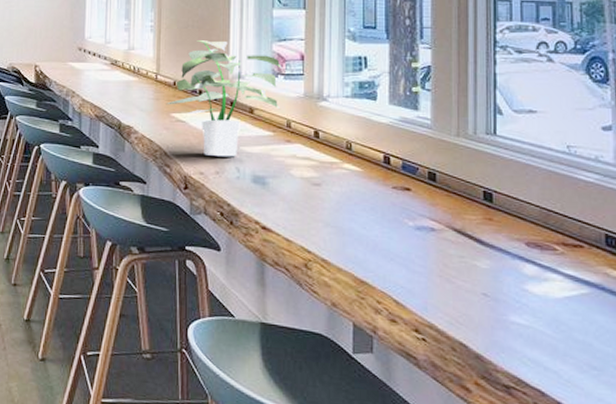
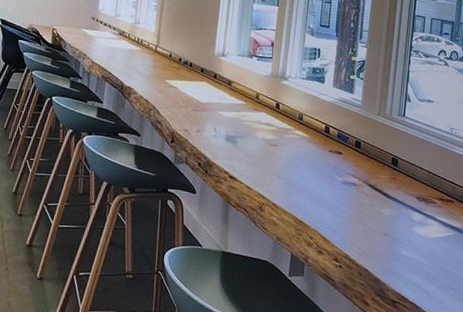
potted plant: present [166,39,283,157] -> none [162,21,257,120]

